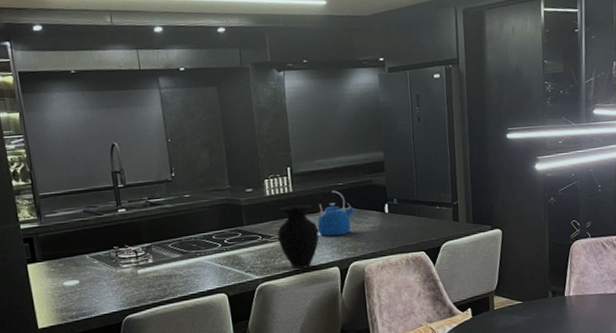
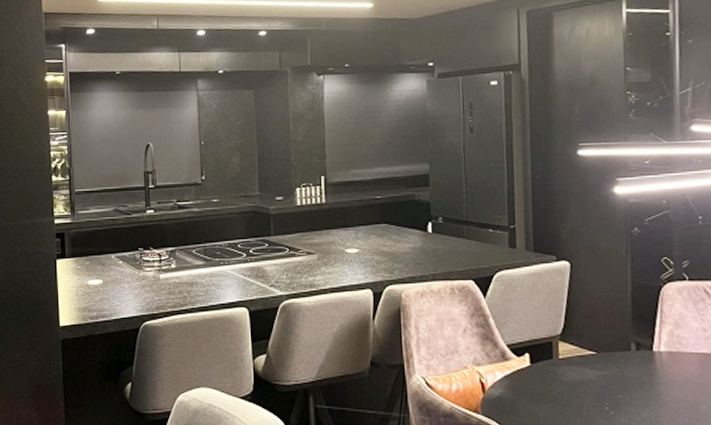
vase: present [277,204,319,269] -> none [306,217,352,287]
kettle: present [317,190,355,237] -> none [350,204,393,255]

